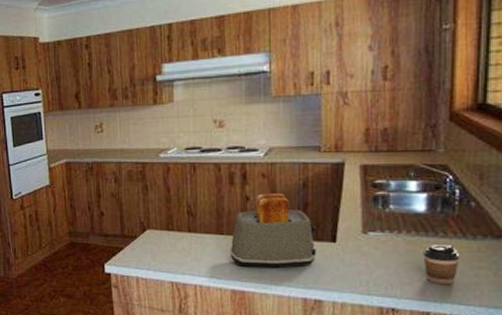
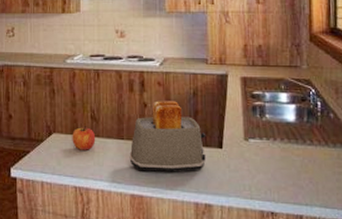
apple: none [167,222,193,246] -> present [72,126,96,150]
coffee cup: present [423,245,460,285] -> none [294,152,324,190]

